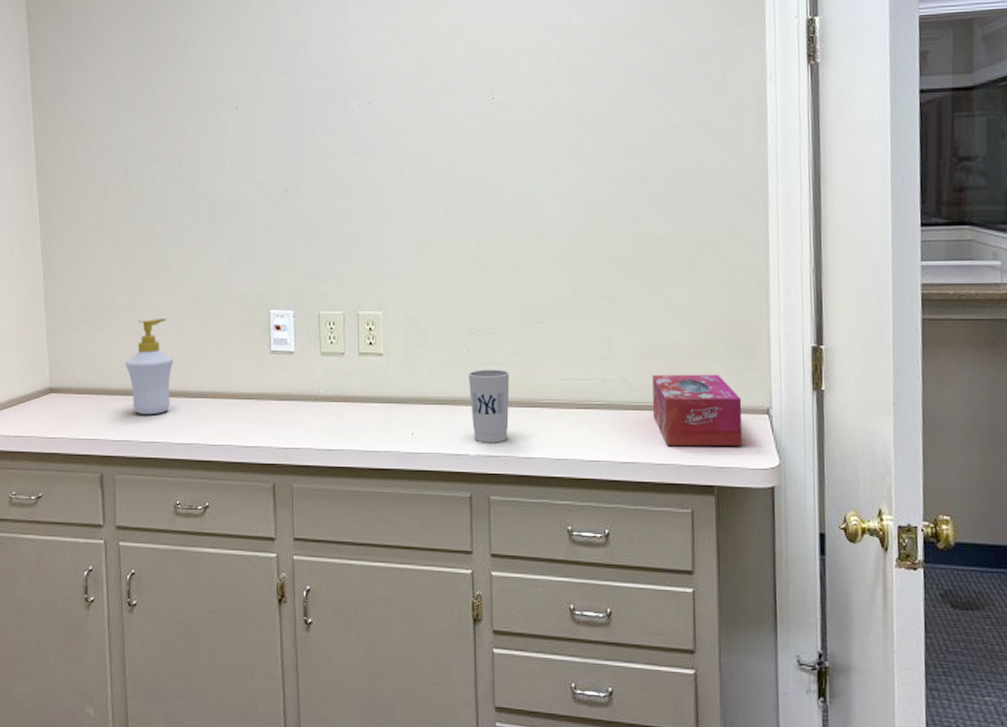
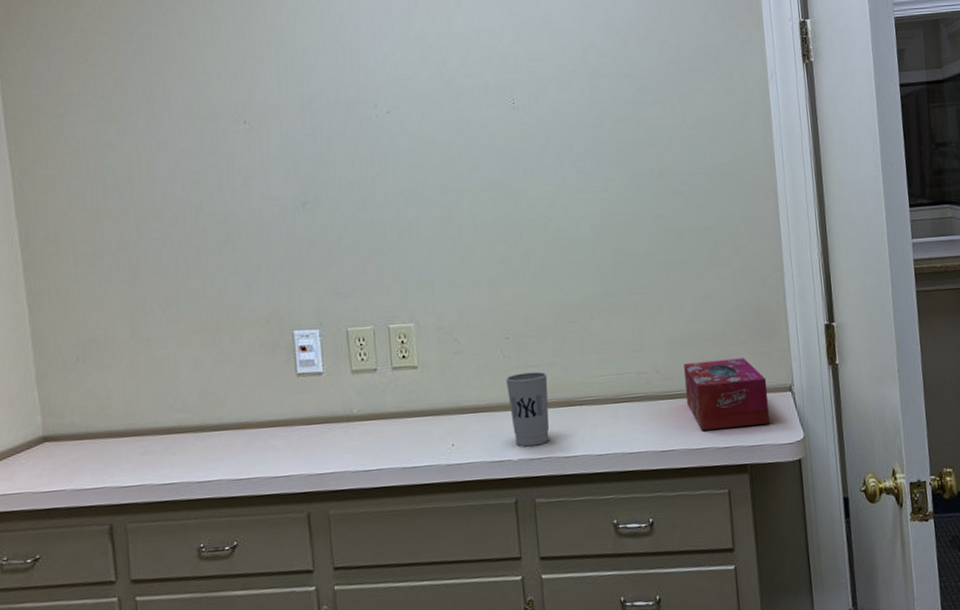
soap bottle: present [124,318,174,415] -> none [131,348,189,456]

